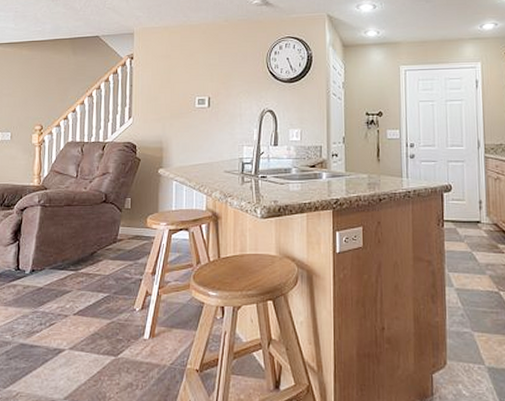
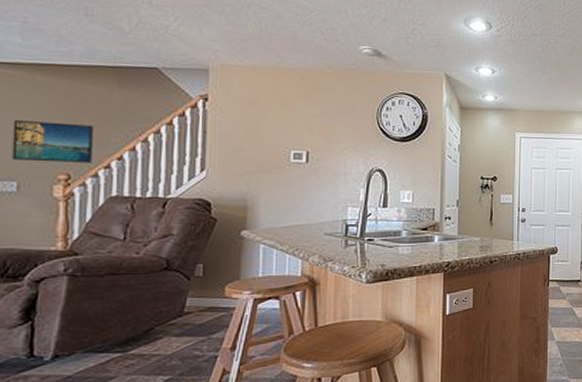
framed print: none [8,85,58,117] -> present [11,119,95,163]

